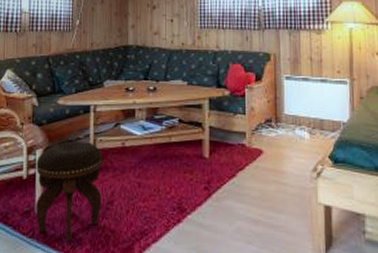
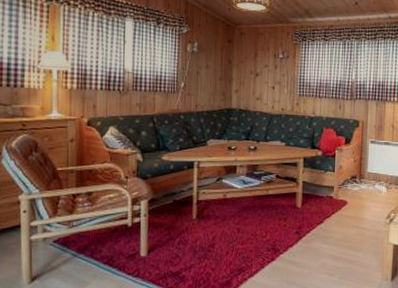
footstool: present [36,142,102,242] -> none [141,194,205,280]

